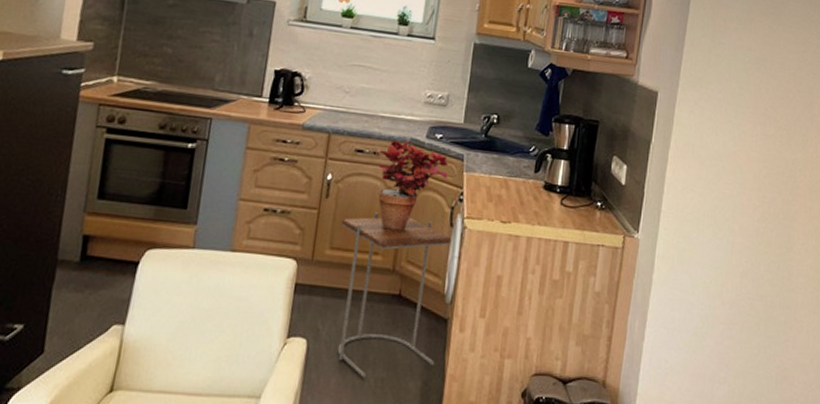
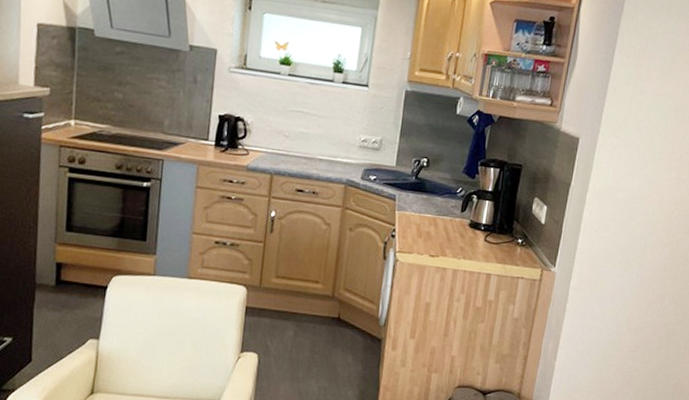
side table: present [337,212,452,378] -> none [285,246,385,387]
potted plant: present [378,140,448,231] -> none [317,181,381,263]

